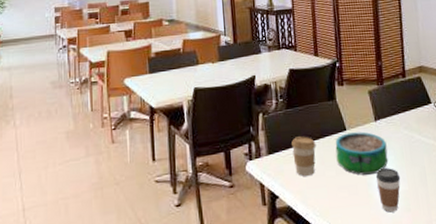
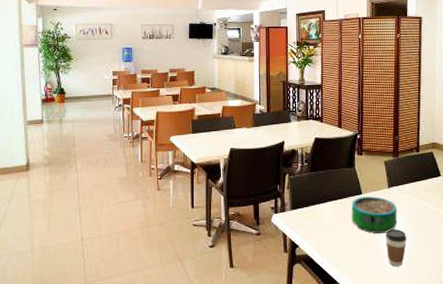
coffee cup: present [291,136,316,176] -> none [313,196,334,230]

